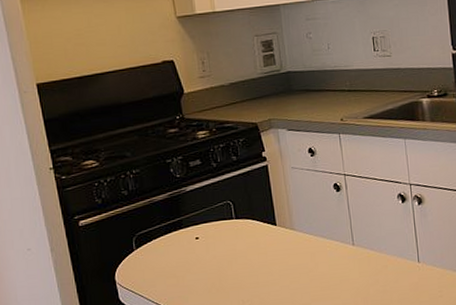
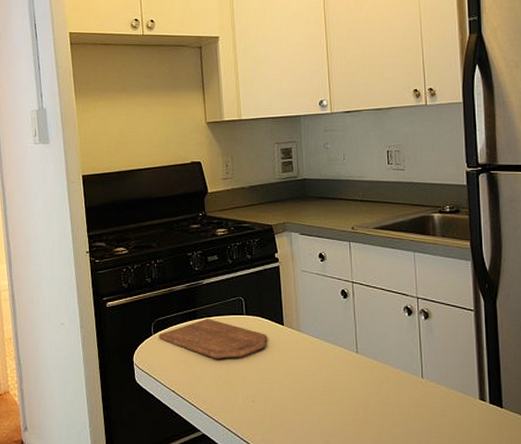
cutting board: none [141,227,260,268] -> present [159,319,267,359]

